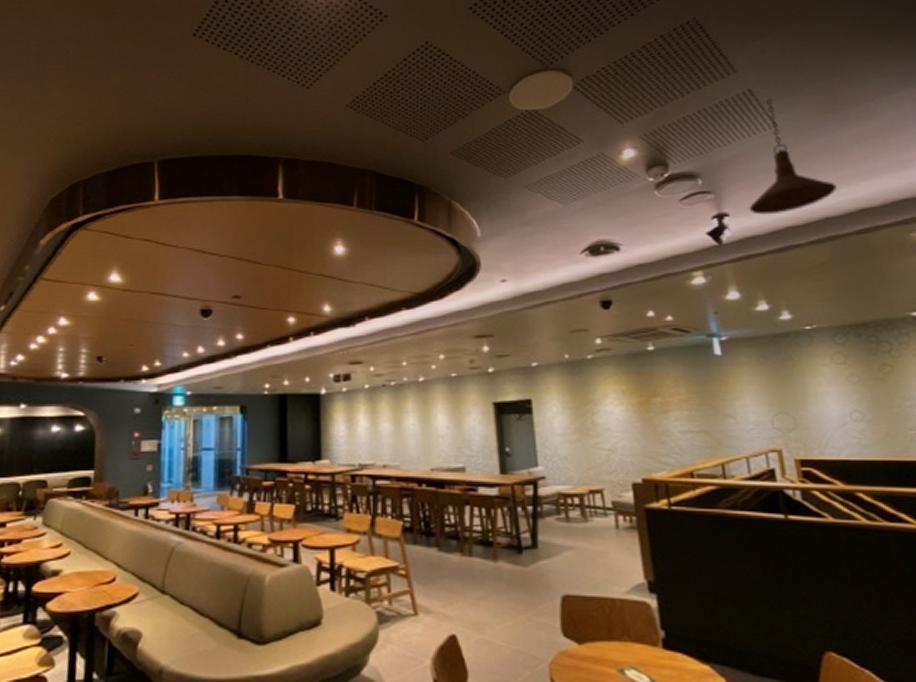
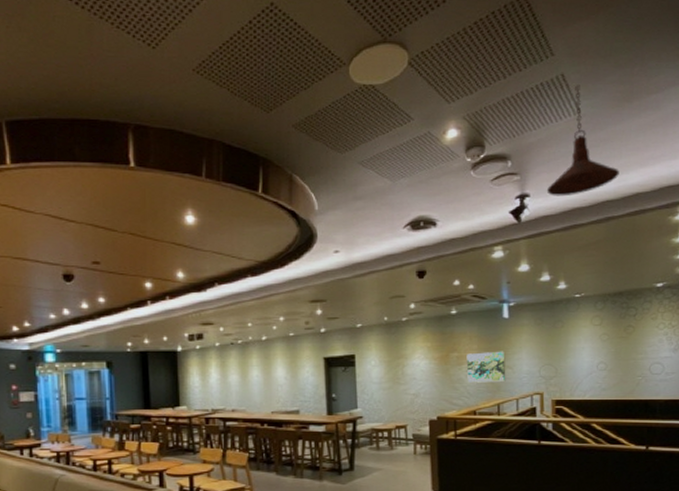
wall art: none [673,395,729,436] -> present [466,351,506,383]

